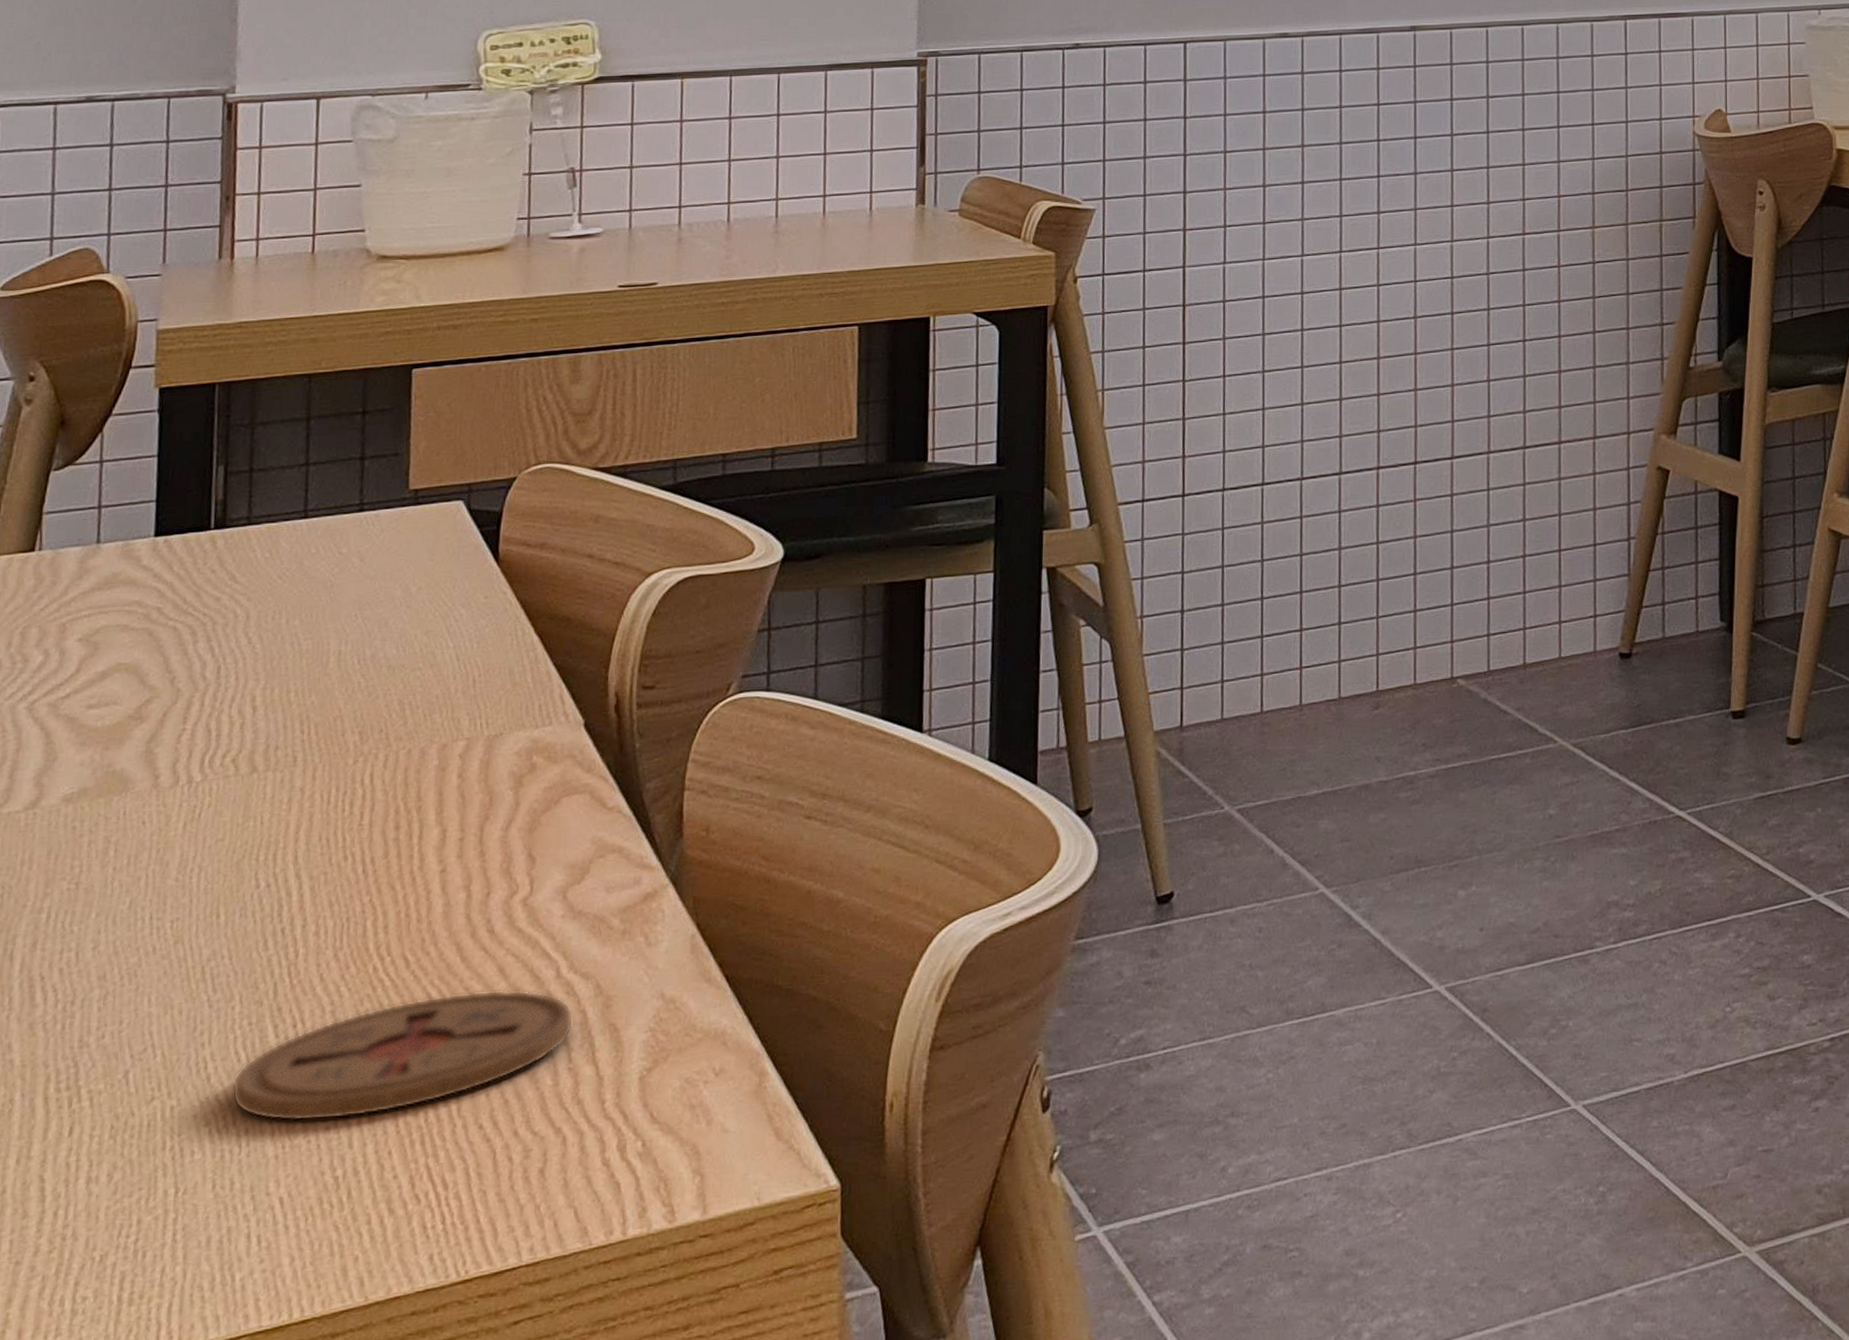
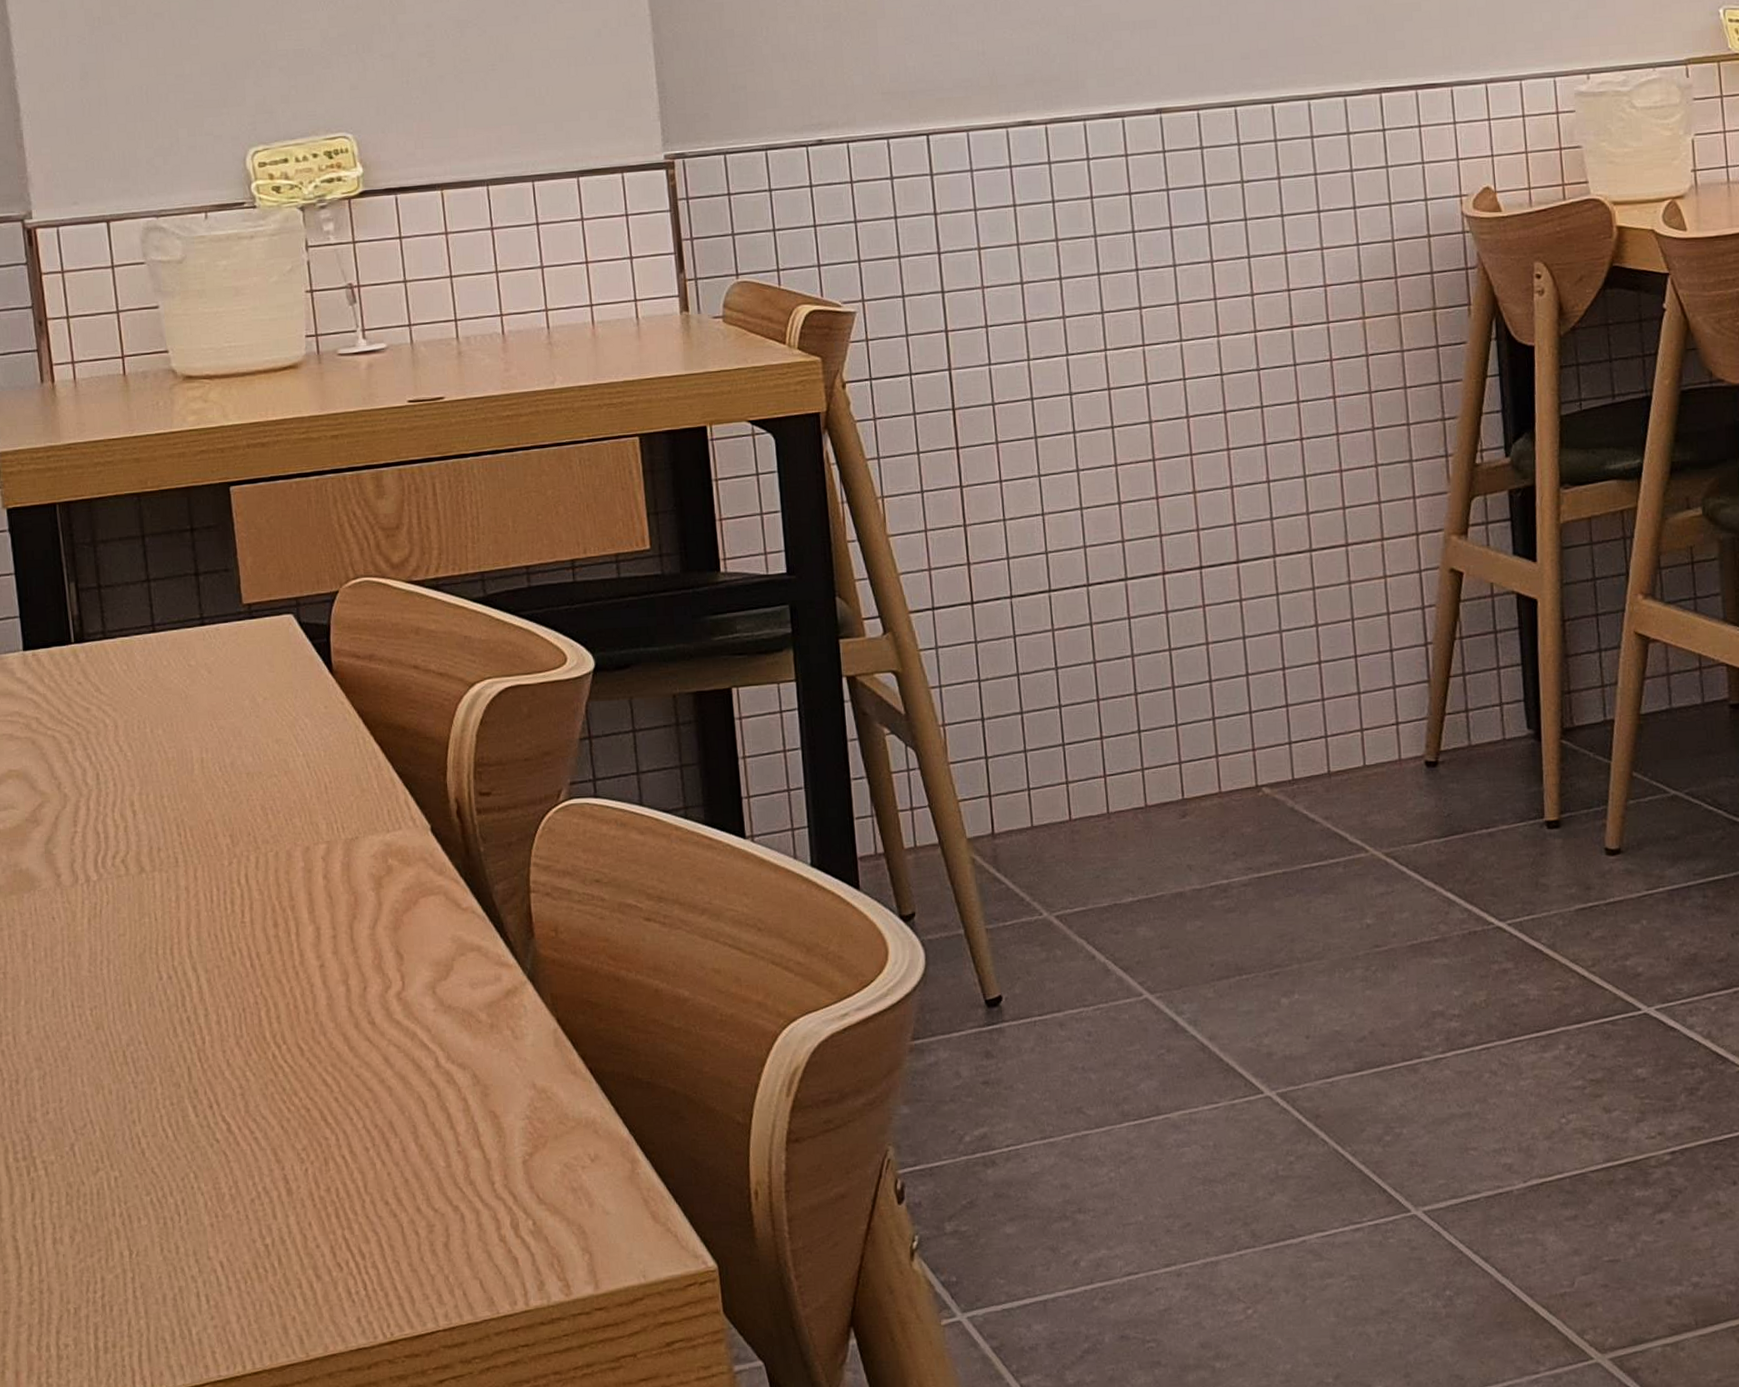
coaster: present [232,990,574,1122] -> none [164,1077,458,1194]

